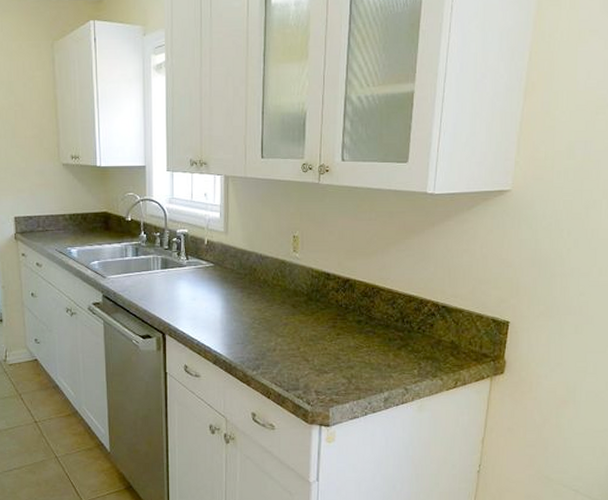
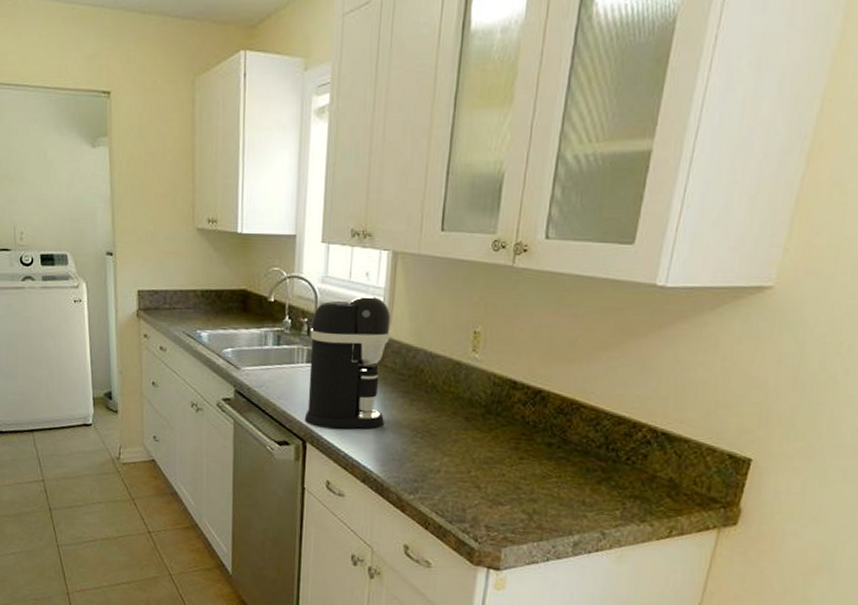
coffee maker: none [162,212,228,321] -> present [304,295,391,429]

